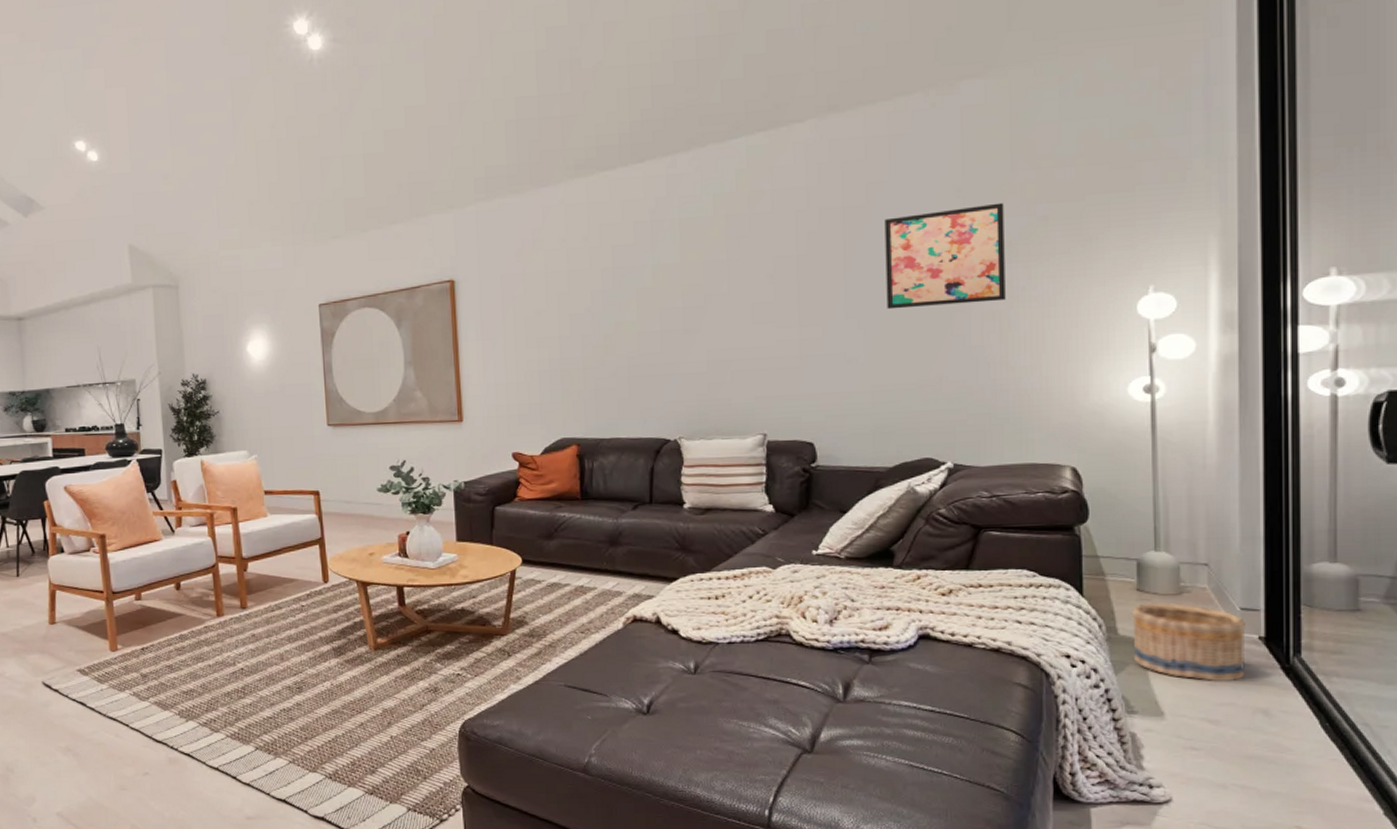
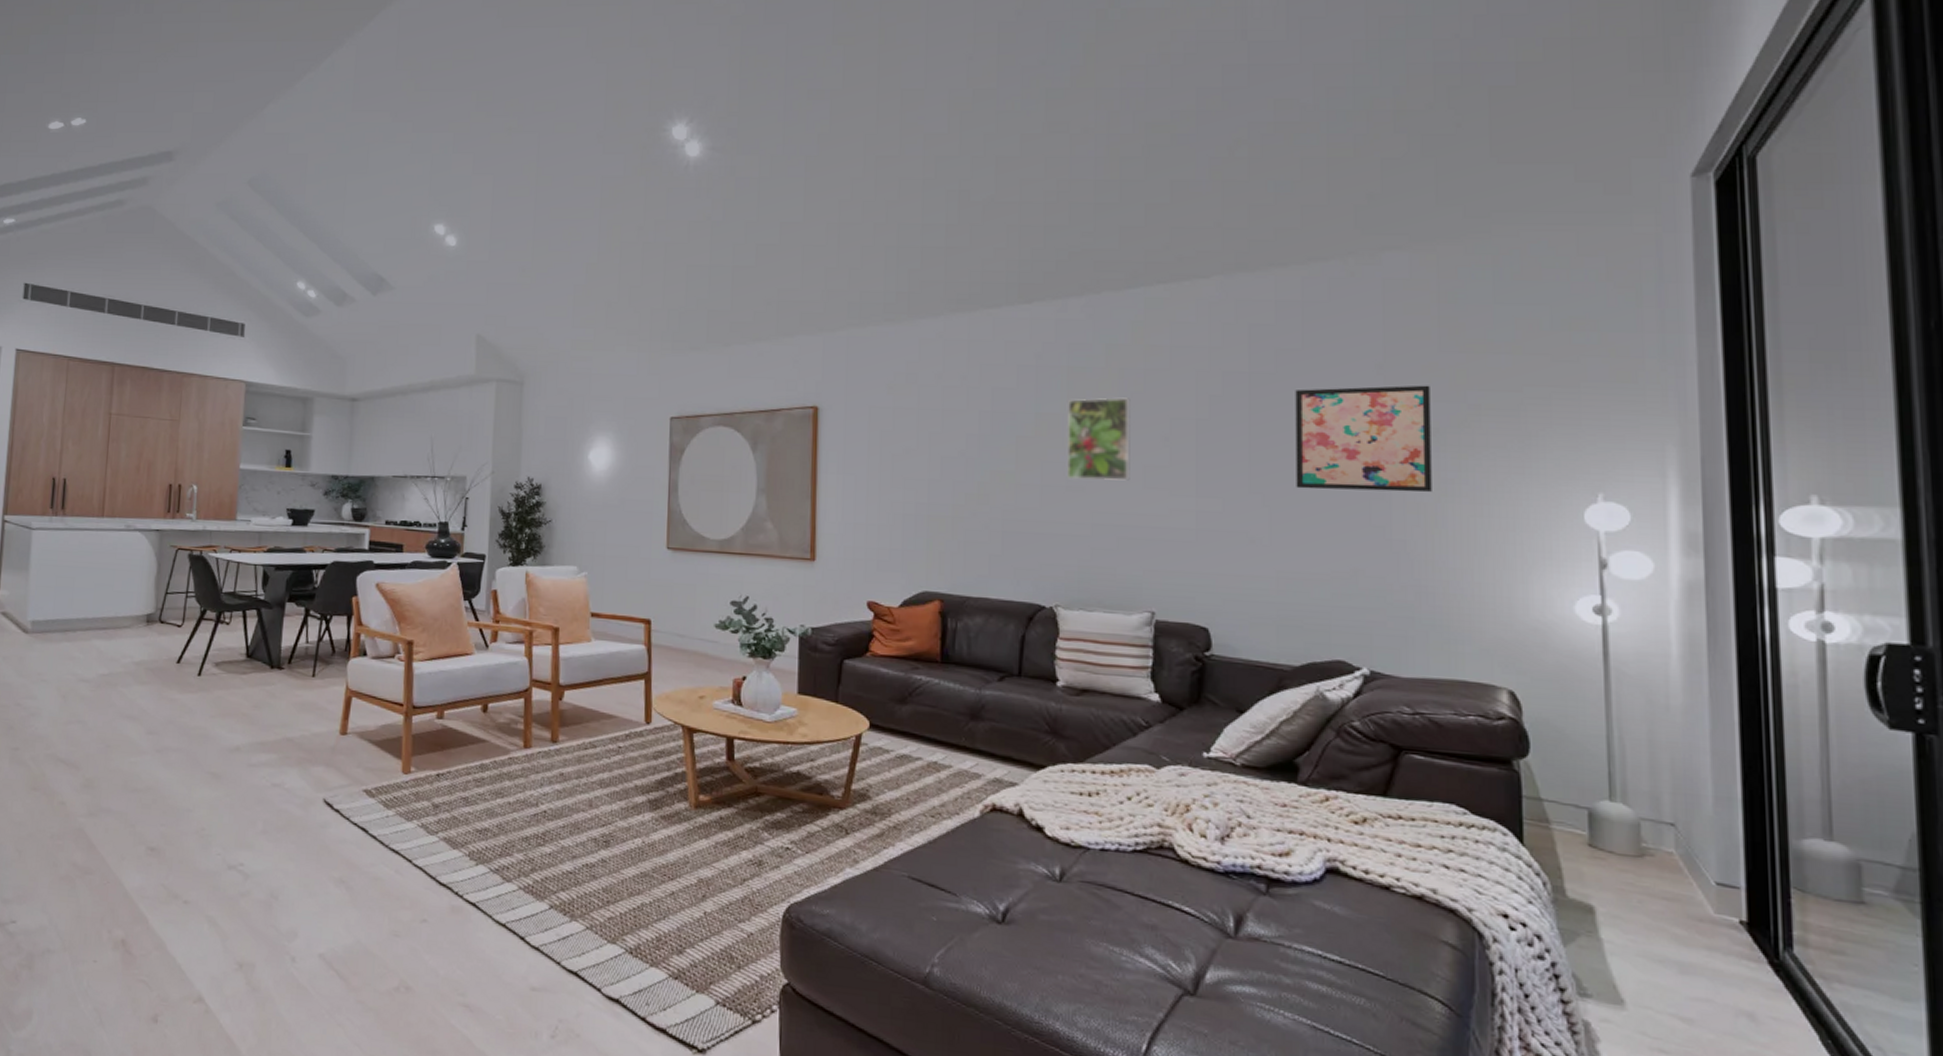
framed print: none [681,242,740,322] -> present [1067,397,1131,481]
basket: present [1131,602,1246,682] -> none [1582,862,1725,972]

